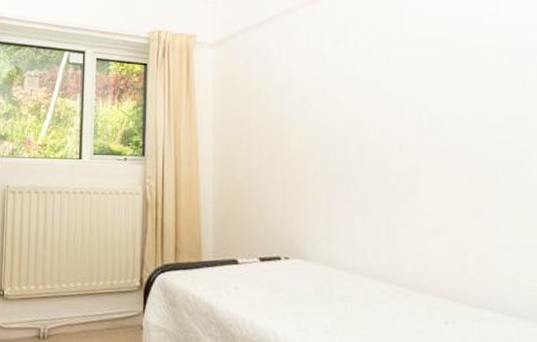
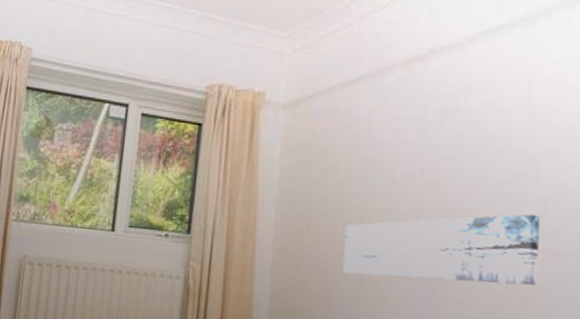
wall art: none [268,119,419,179] -> present [342,214,539,285]

